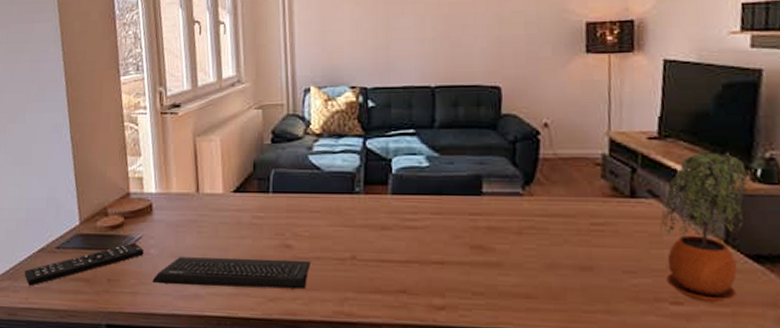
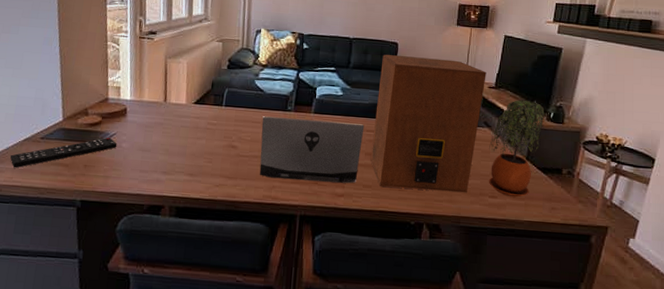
keyboard: present [152,257,310,290] -> none [122,150,249,179]
laptop computer: none [322,203,465,291] -> present [259,116,365,184]
speaker: none [478,103,642,299] -> present [370,54,487,193]

